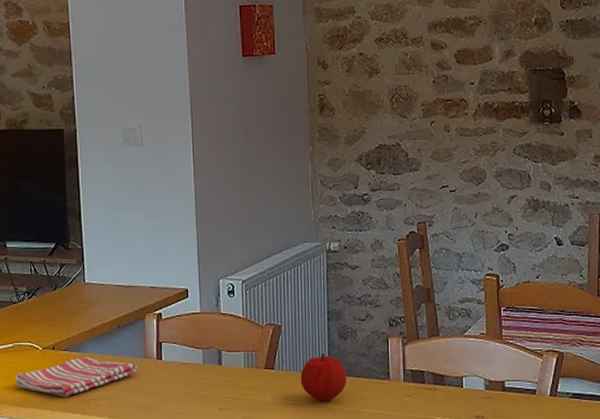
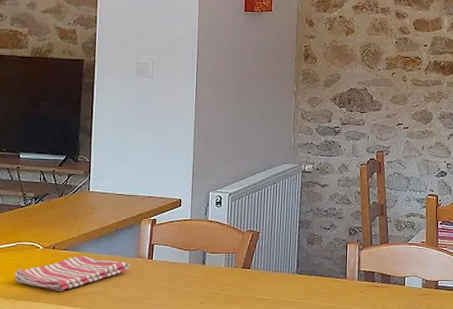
fruit: present [300,354,347,401] -> none [272,256,312,296]

